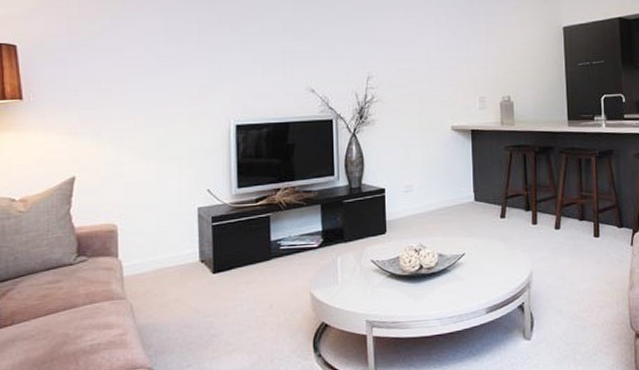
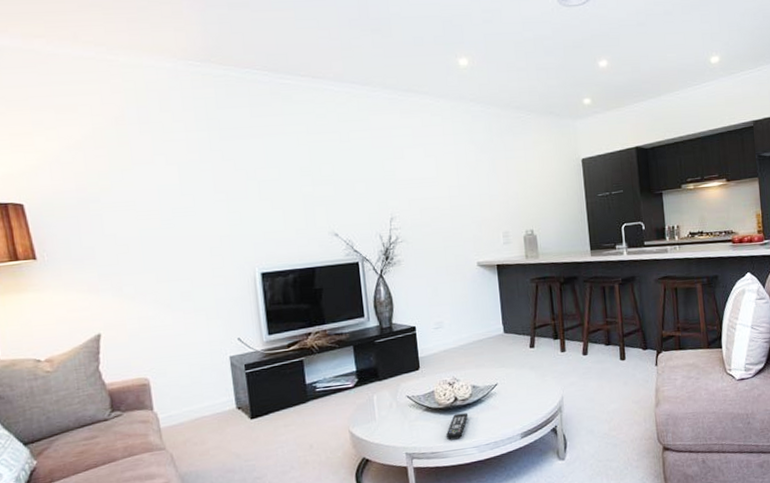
remote control: none [408,282,433,310] -> present [445,412,469,441]

